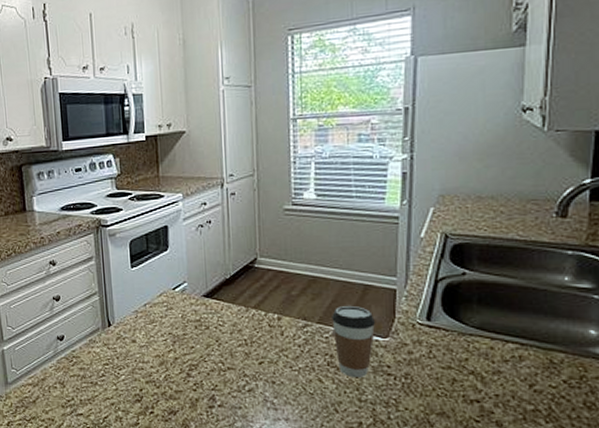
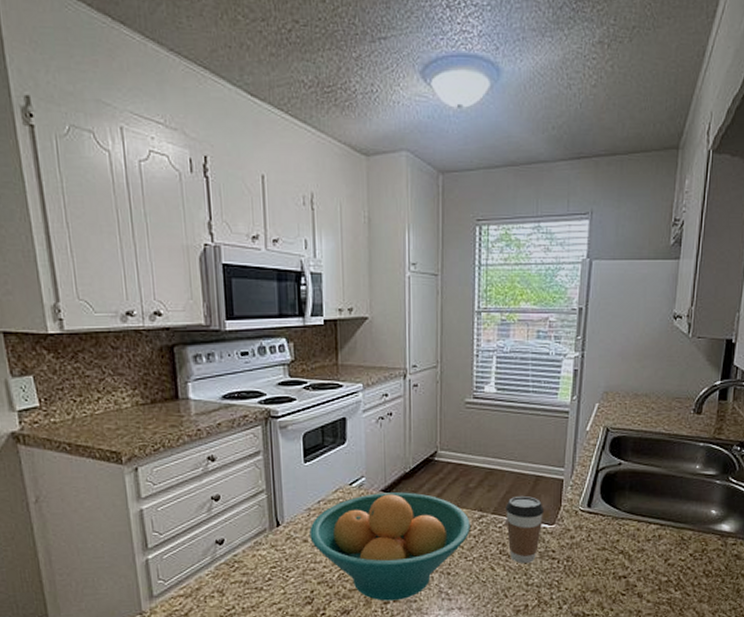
fruit bowl: none [137,298,295,406] -> present [309,492,470,601]

